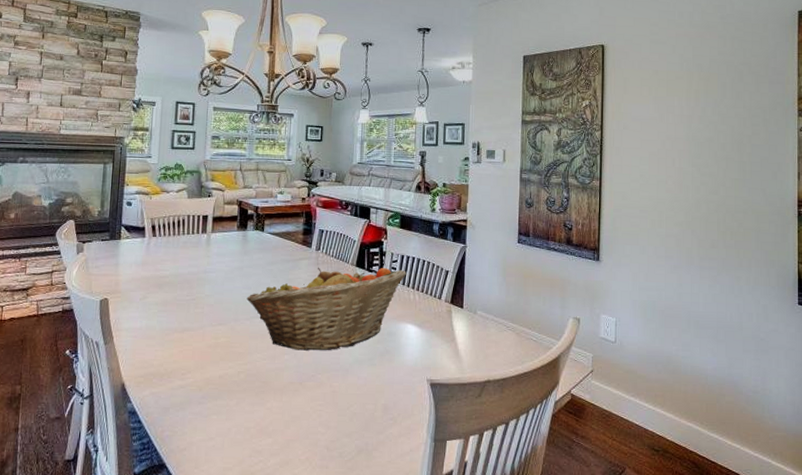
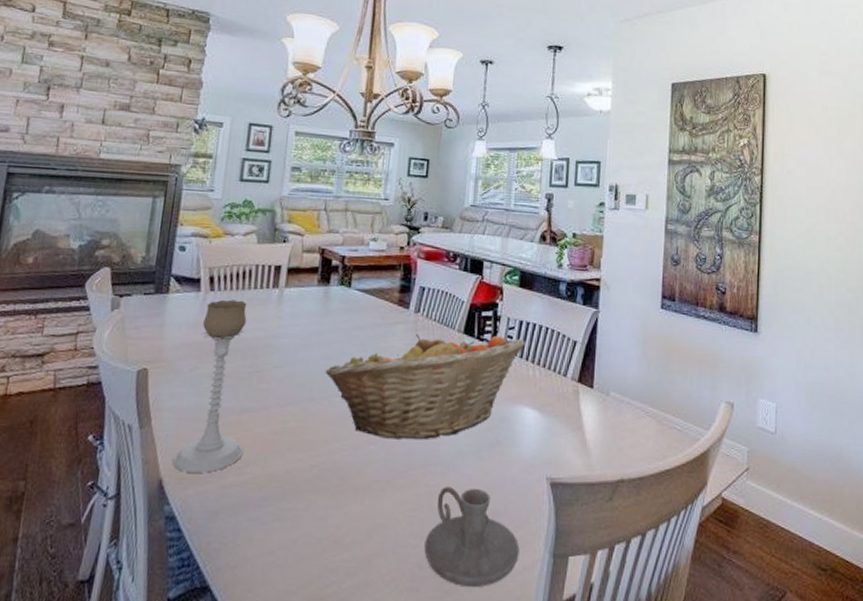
candle holder: none [131,243,186,379] -> present [172,299,247,474]
candle holder: none [331,387,407,465] -> present [424,487,520,588]

